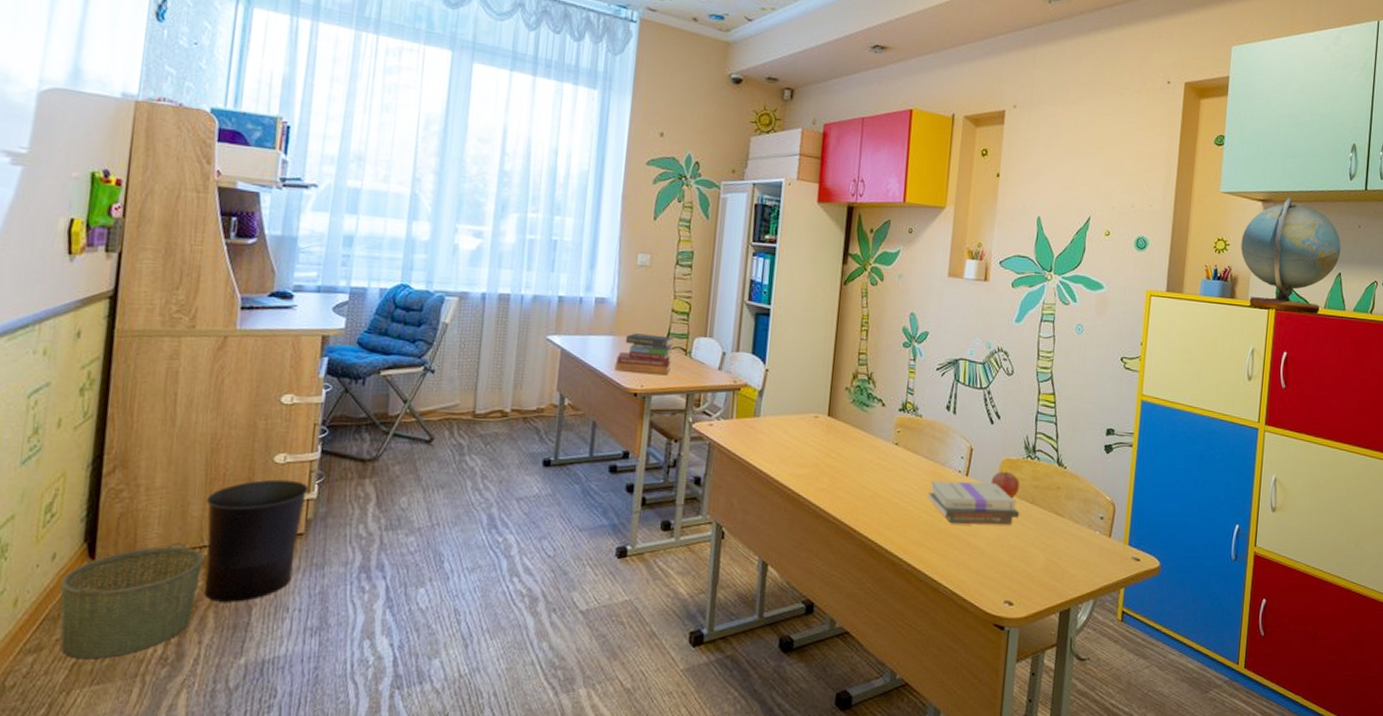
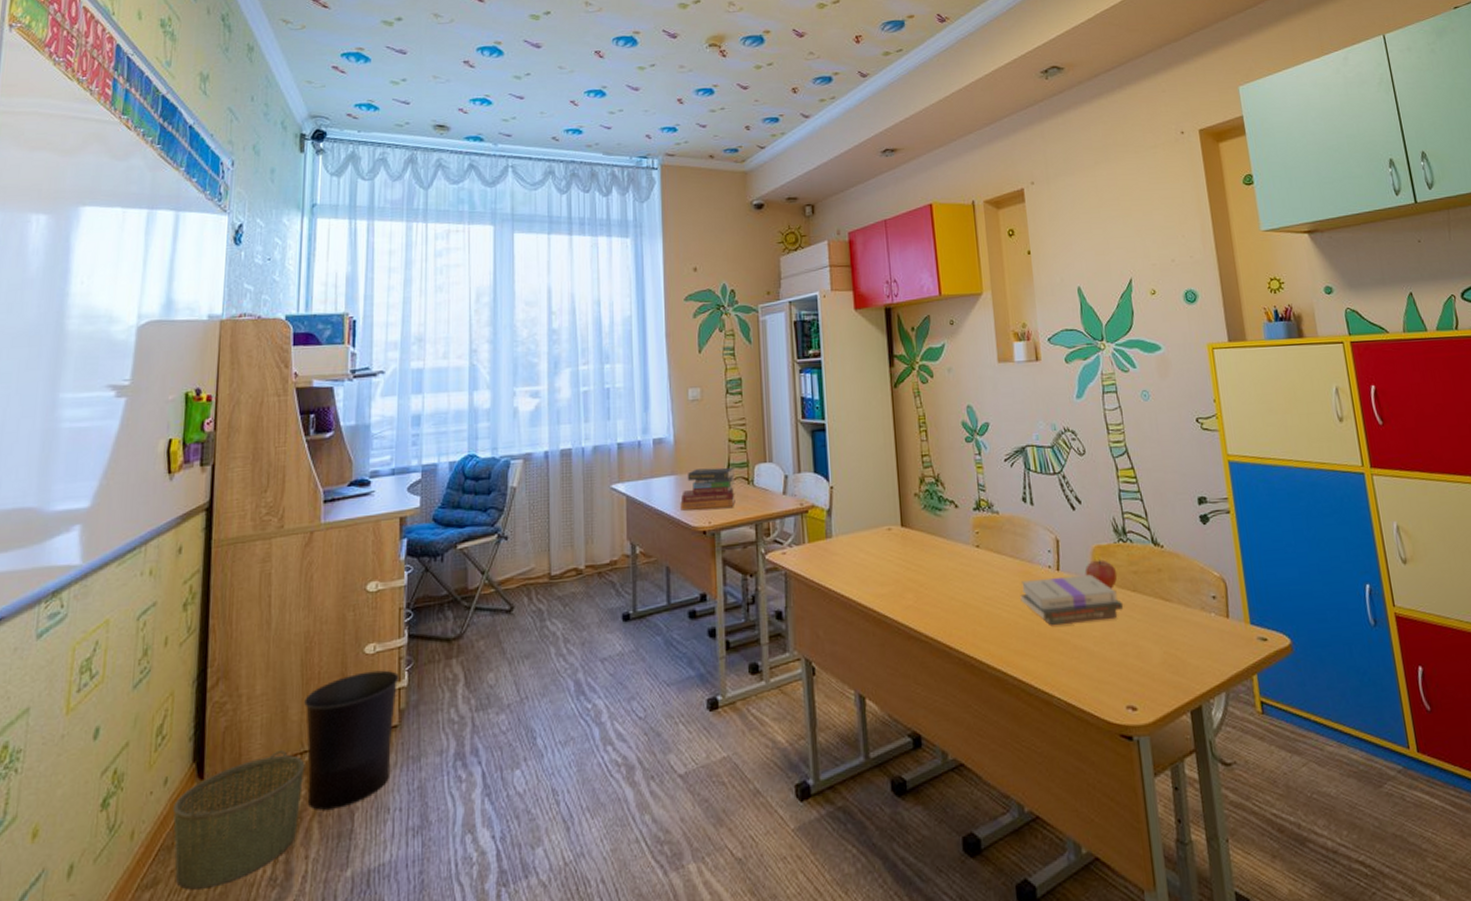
globe: present [1241,197,1341,314] -> none [1295,224,1406,345]

